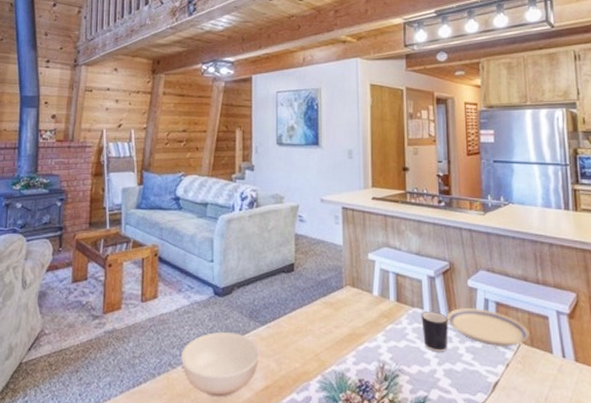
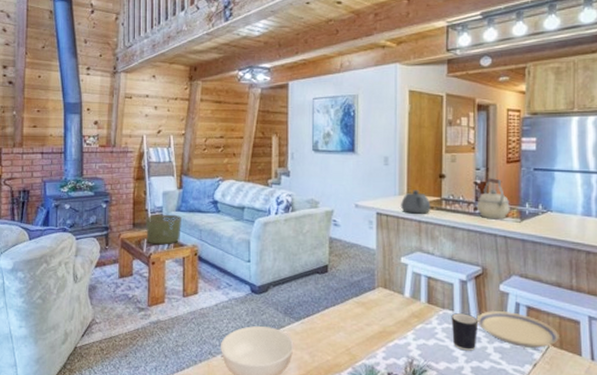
basket: none [103,212,143,245] -> present [145,214,183,245]
teapot: none [365,183,396,208] -> present [400,190,431,214]
kettle: none [440,169,473,213] -> present [476,177,510,220]

